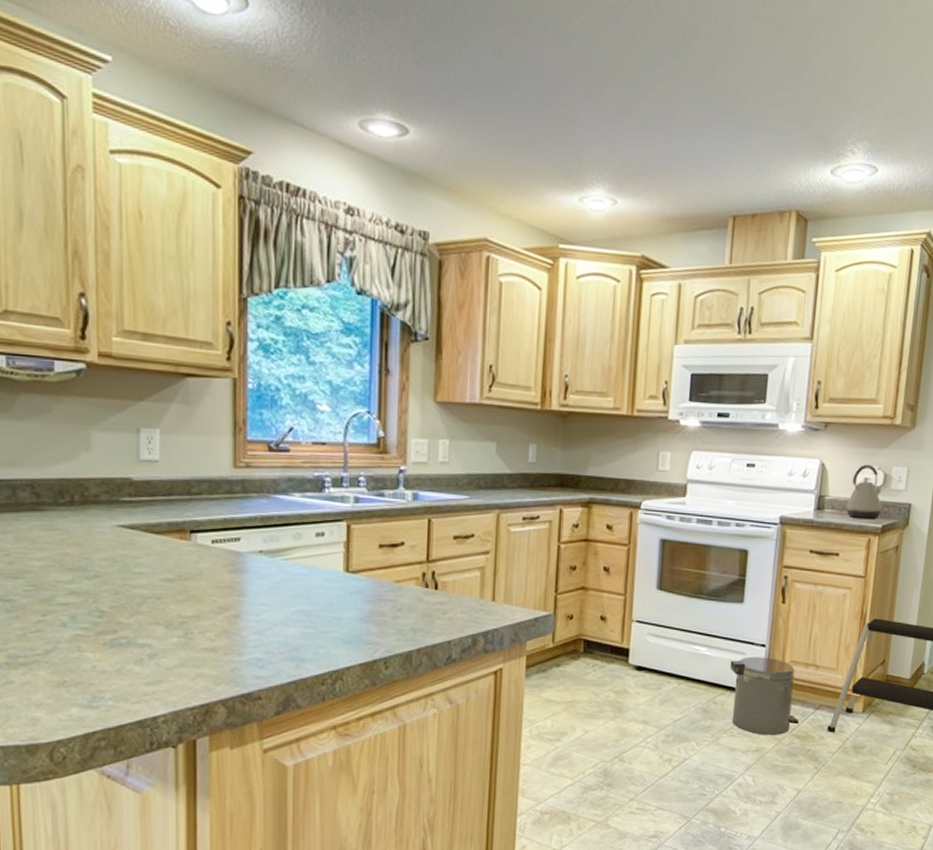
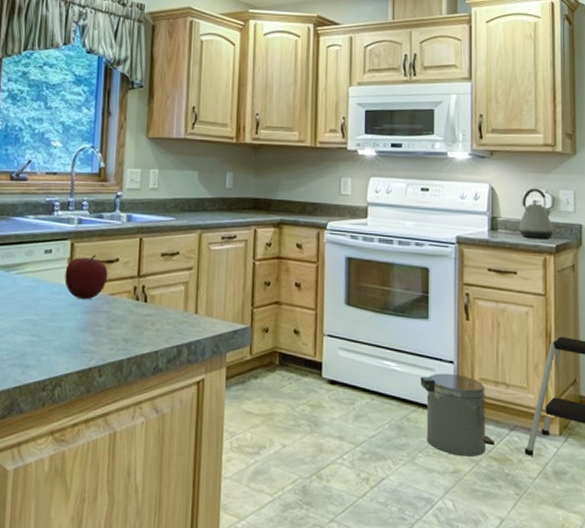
fruit: none [341,537,392,588] -> present [65,254,108,300]

